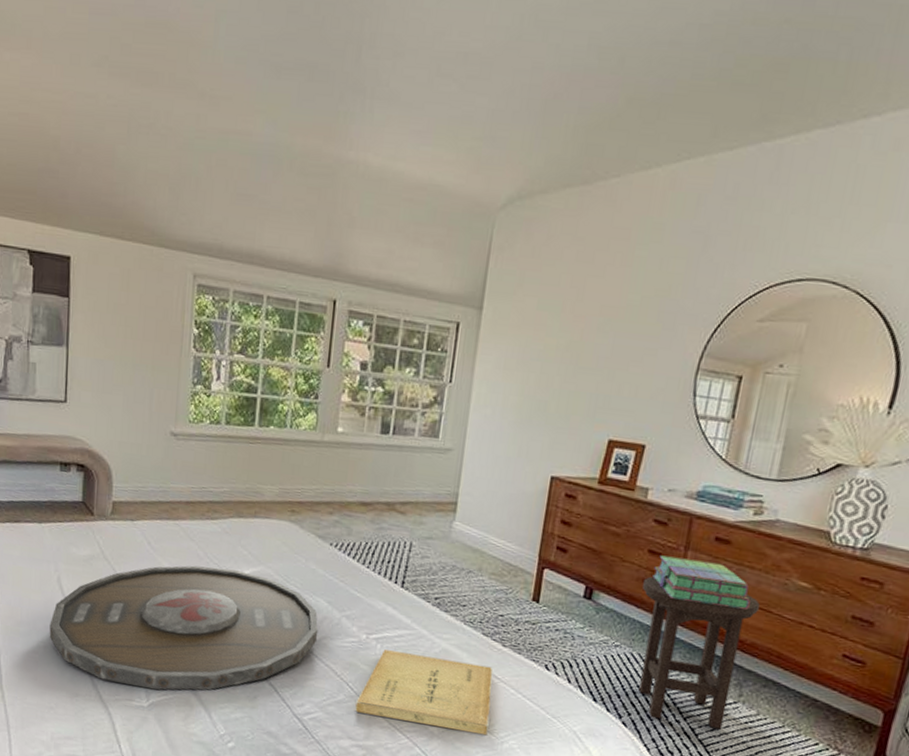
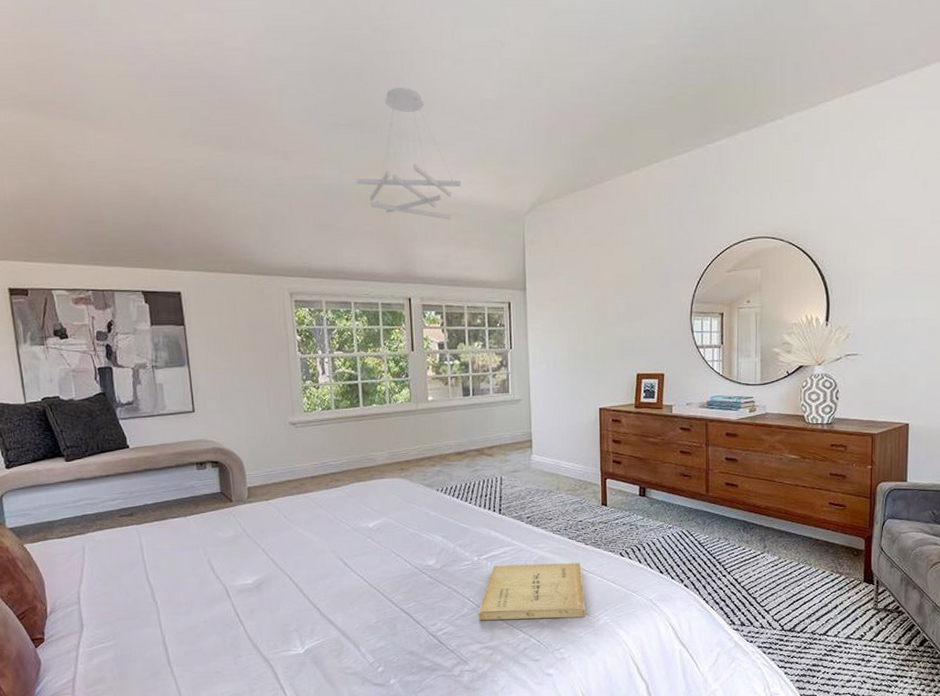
serving tray: present [49,565,318,691] -> none [206,525,438,638]
ceiling light fixture: none [293,26,423,206] -> present [356,88,462,220]
stool: present [639,576,760,730] -> none [681,470,766,577]
stack of books: present [652,555,751,609] -> none [687,452,759,484]

